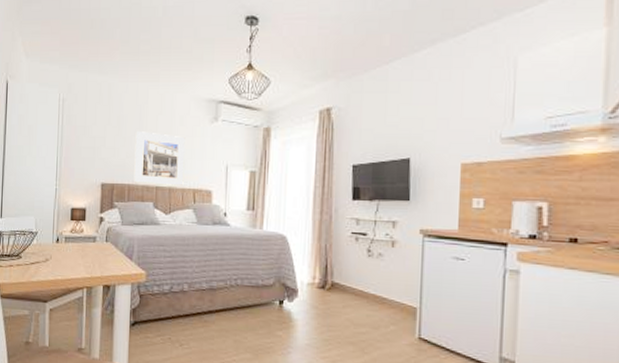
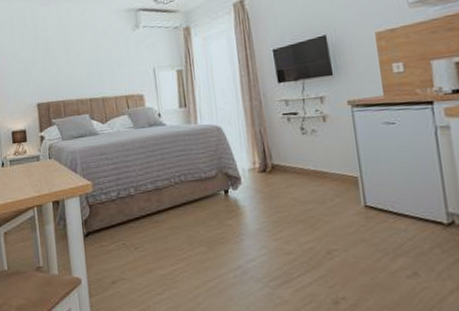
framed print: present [134,131,185,186] -> none [63,48,116,98]

